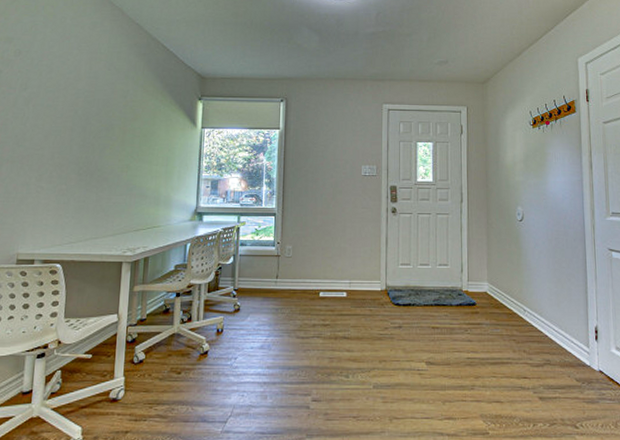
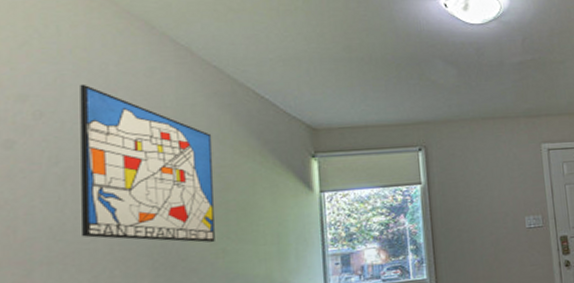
wall art: none [34,32,130,158] -> present [80,84,215,243]

